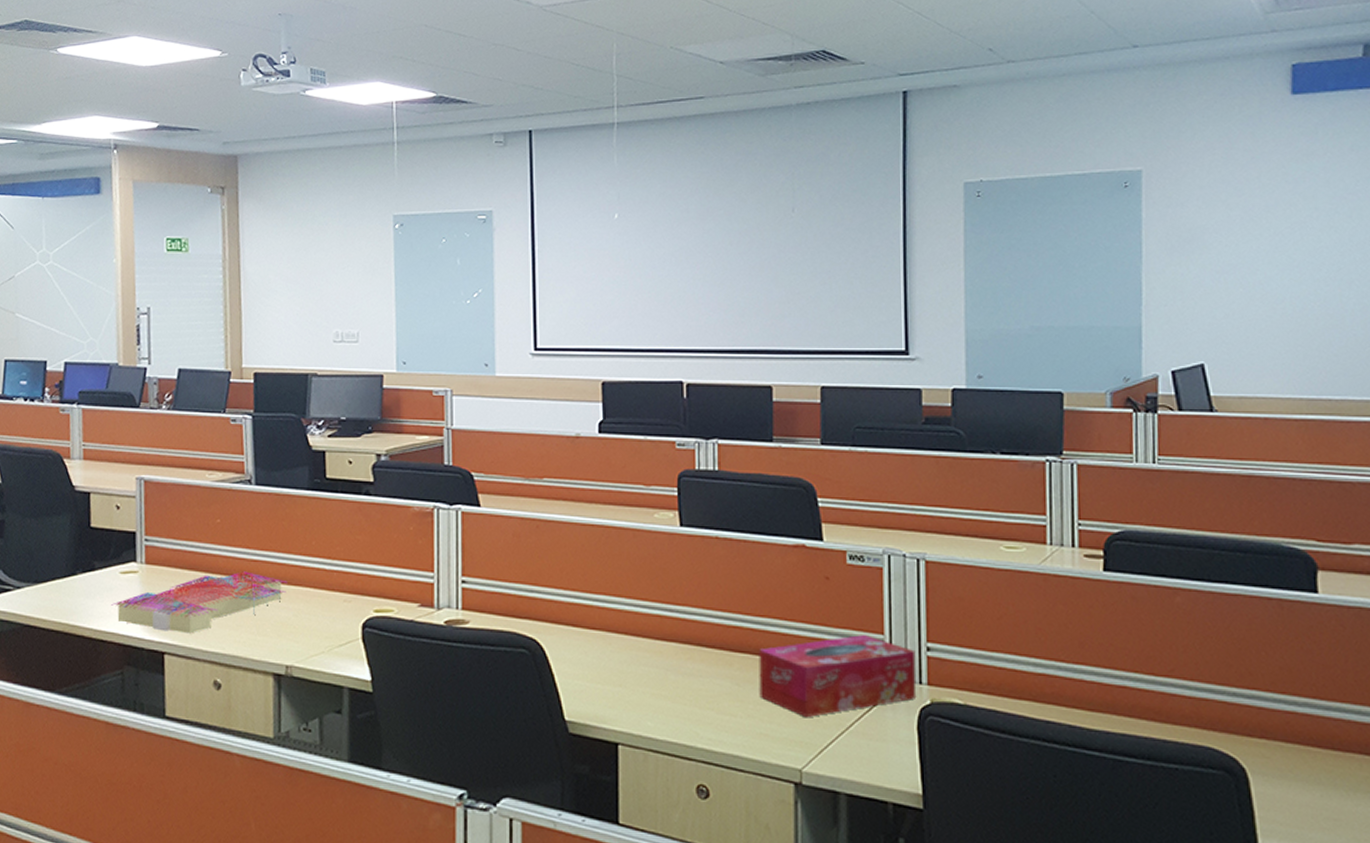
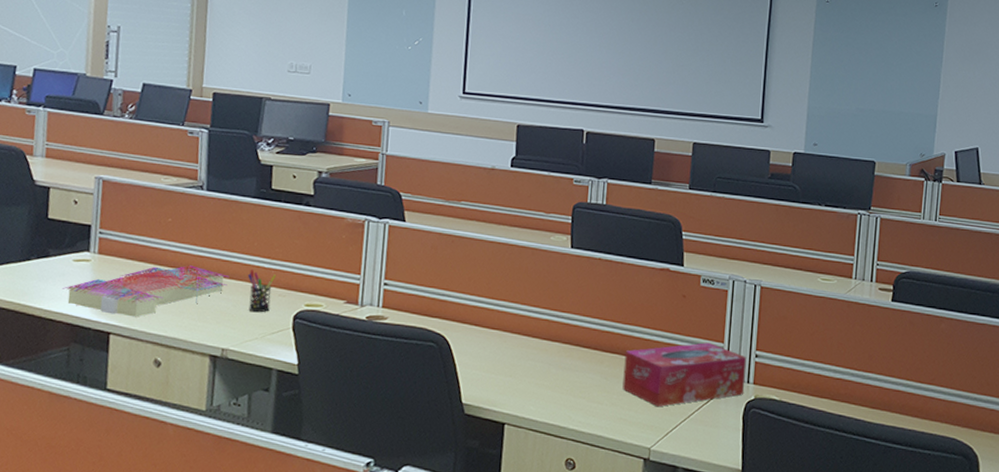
pen holder: none [307,572,340,622] -> present [247,269,277,313]

